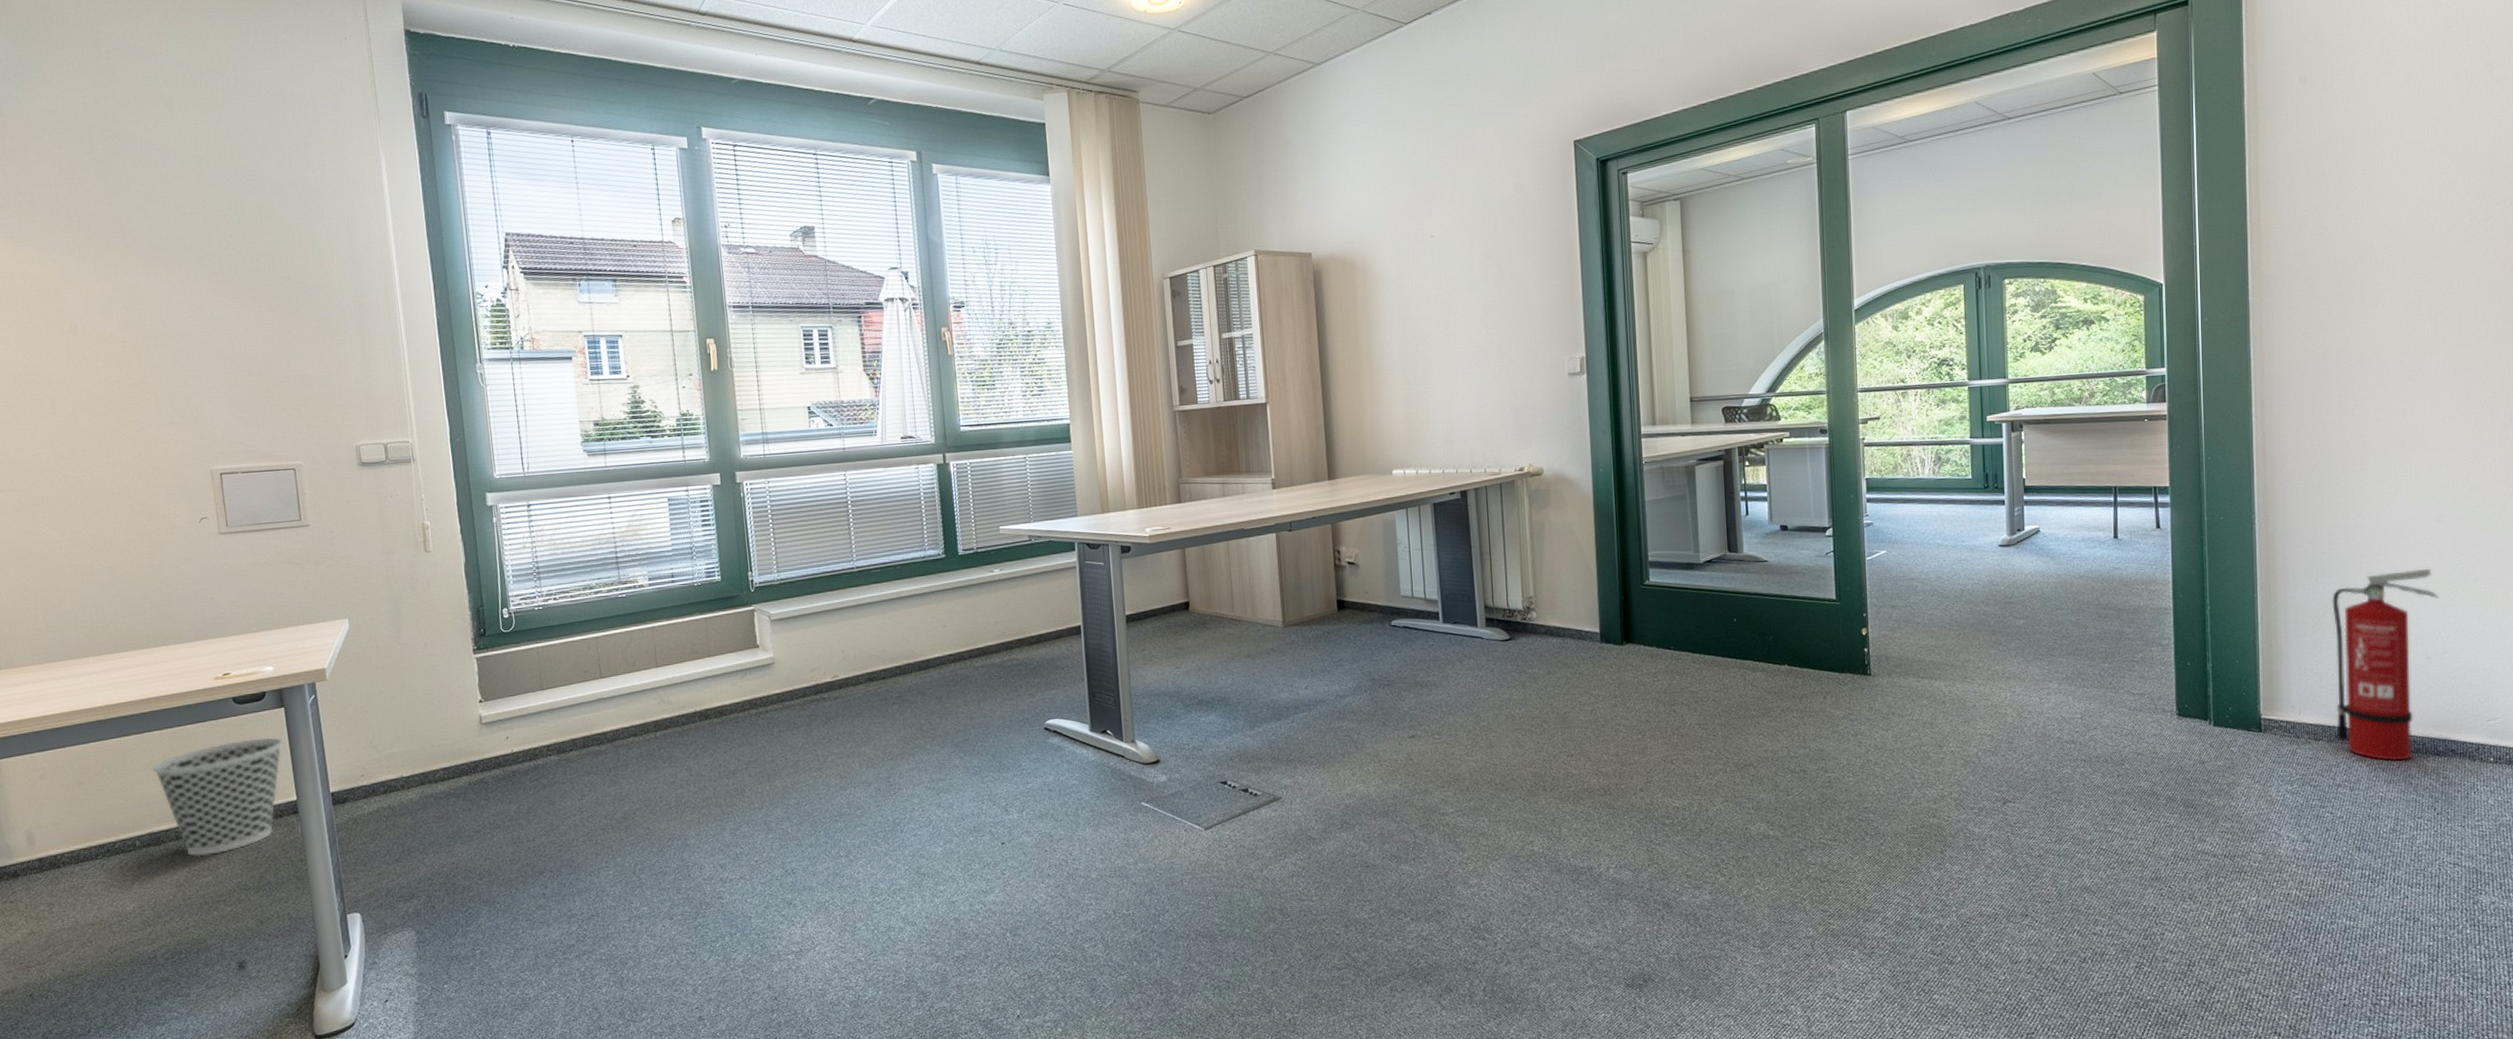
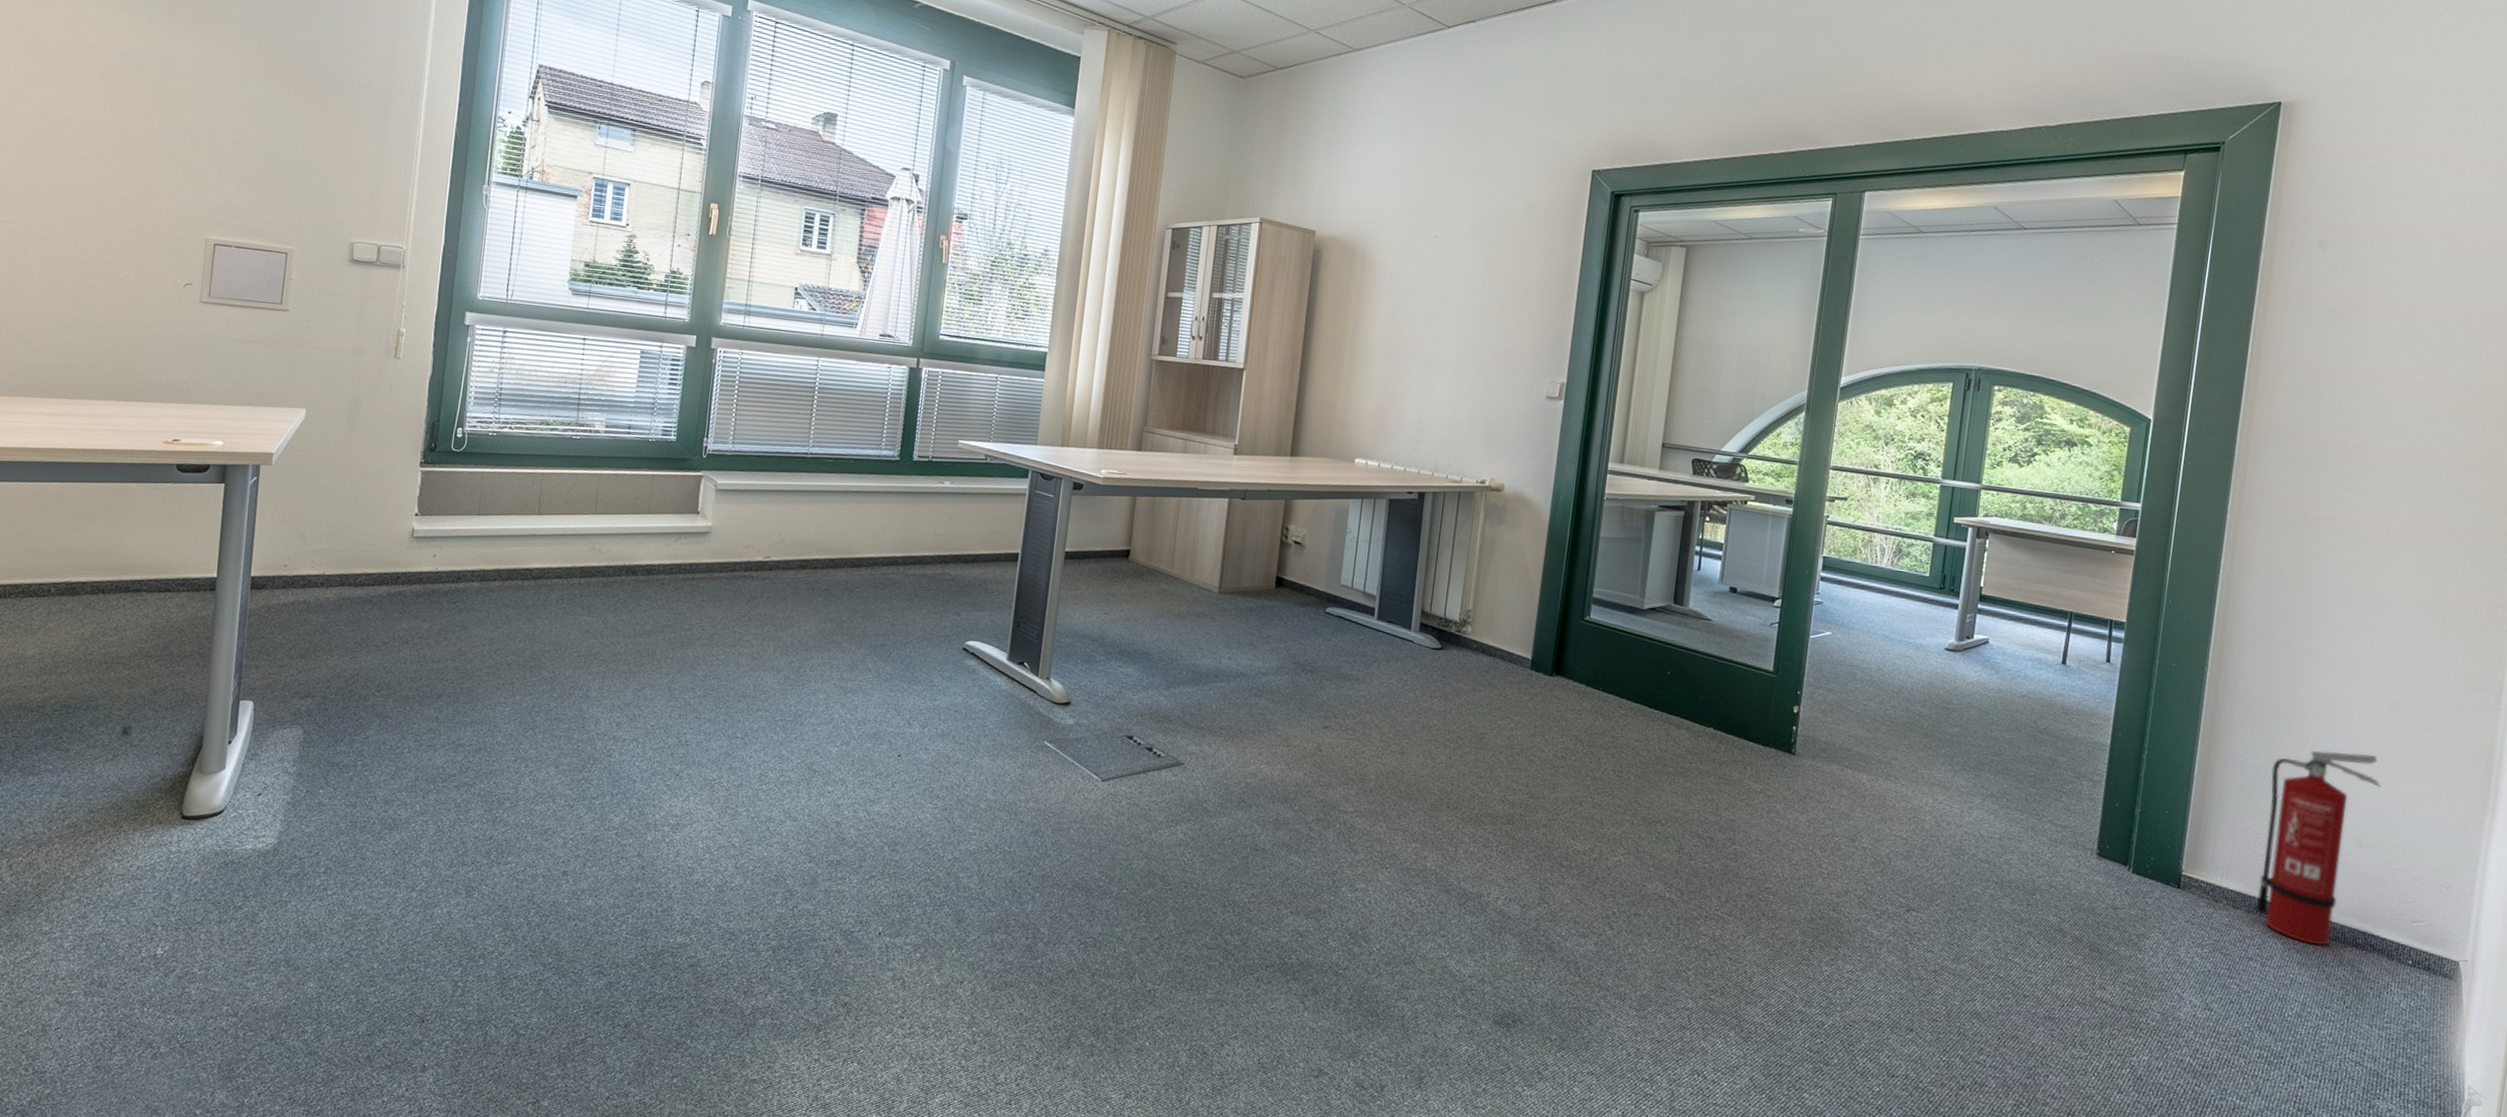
wastebasket: present [152,737,285,857] -> none [83,507,218,616]

